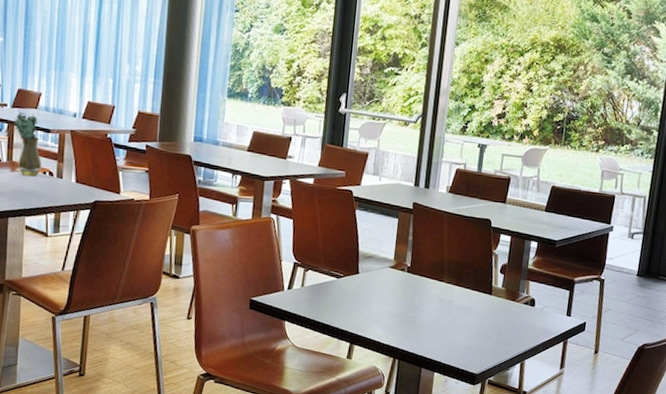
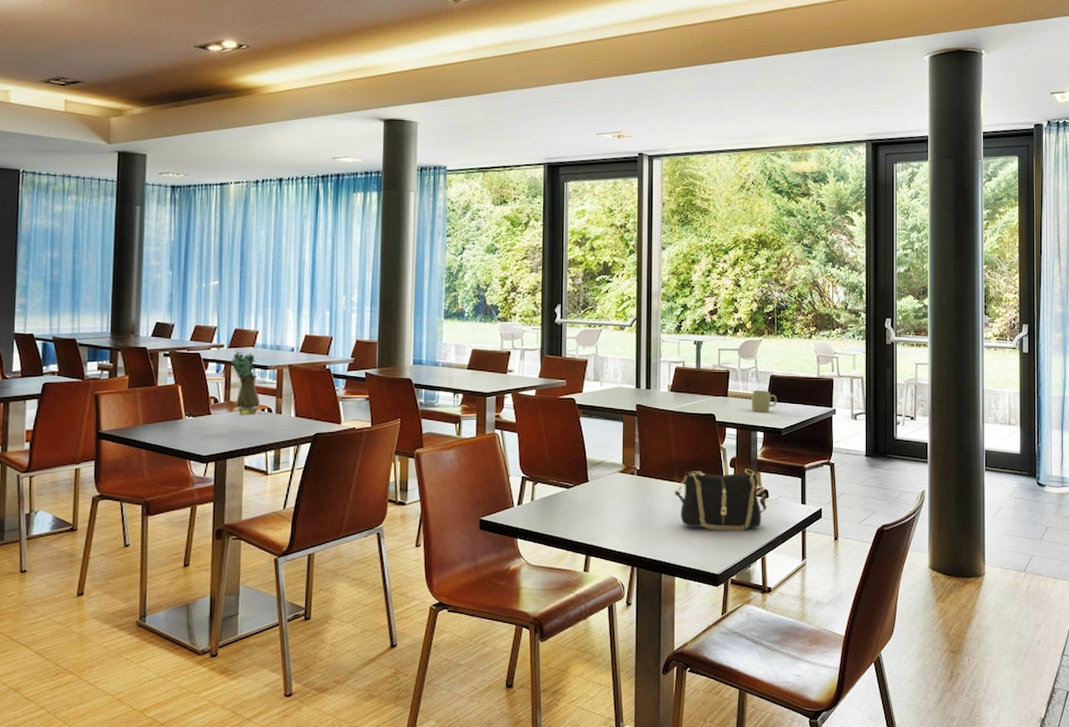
handbag: none [442,273,533,336] -> present [674,469,767,531]
mug: none [529,199,556,222] -> present [752,390,778,412]

